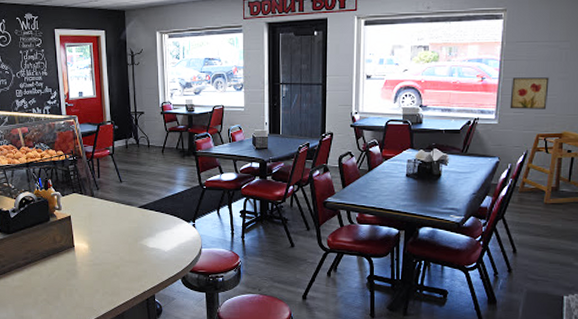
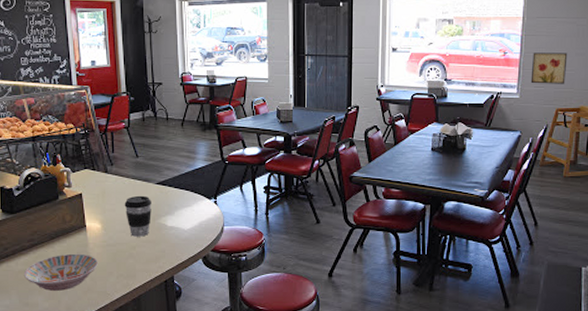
bowl: none [19,271,85,306] -> present [23,253,98,291]
coffee cup: none [109,218,134,257] -> present [124,195,151,237]

